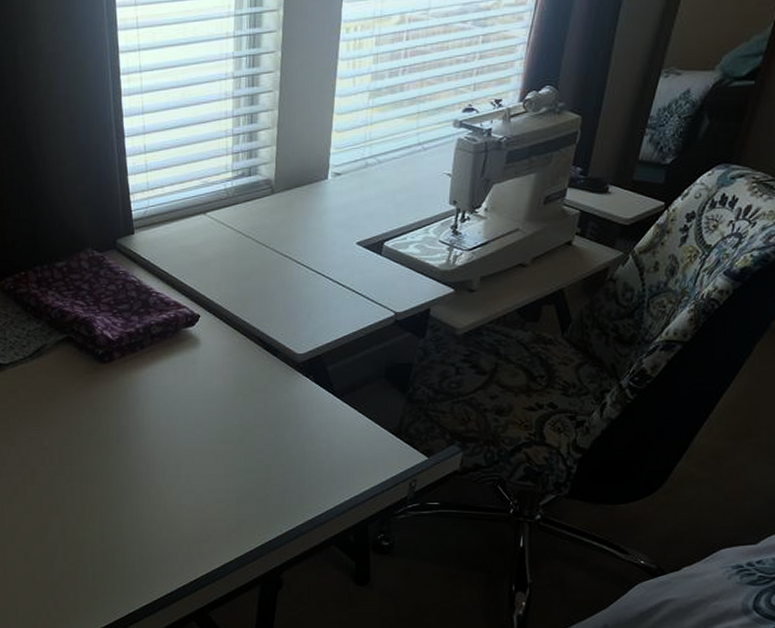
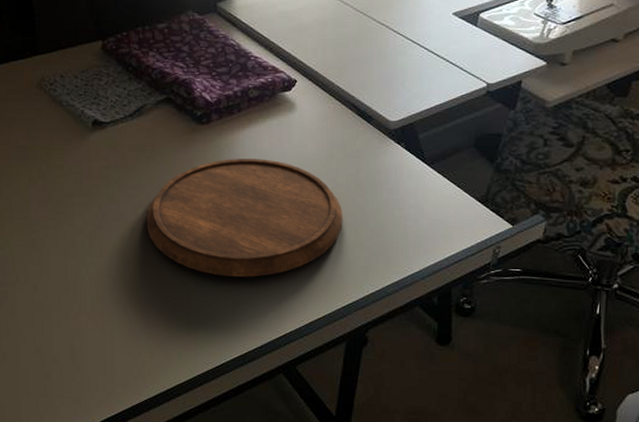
cutting board: none [48,396,252,520] -> present [146,158,343,277]

